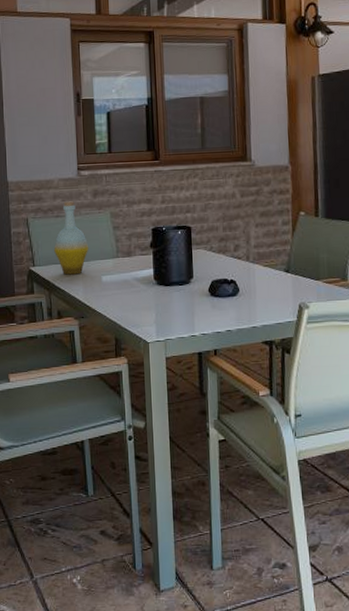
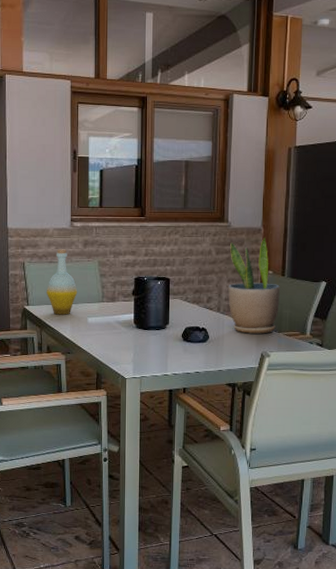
potted plant: none [255,176,315,283] -> present [228,238,280,334]

